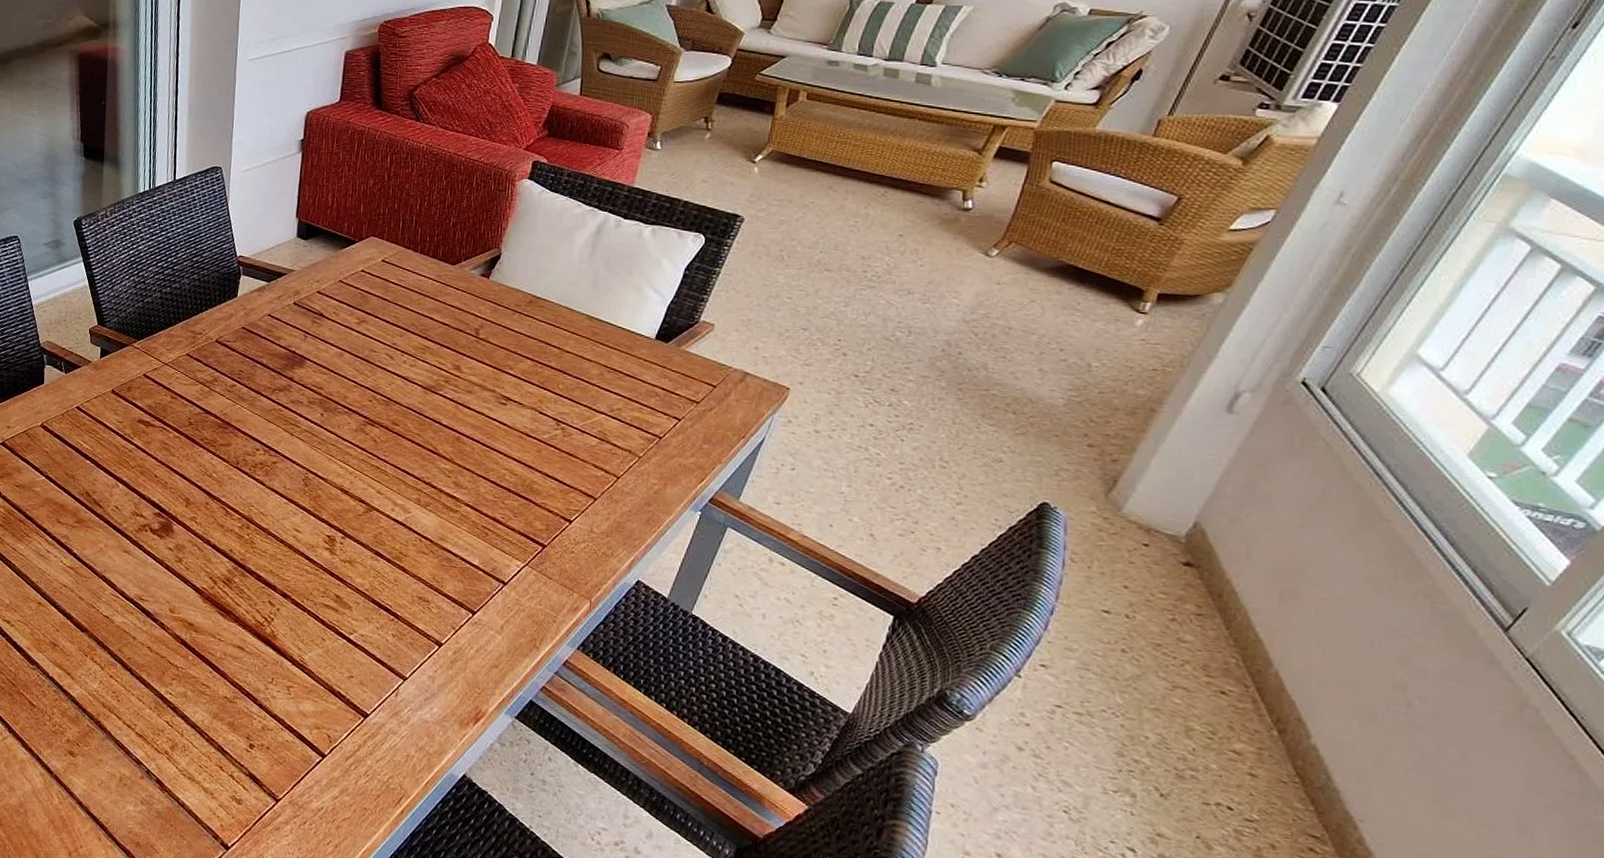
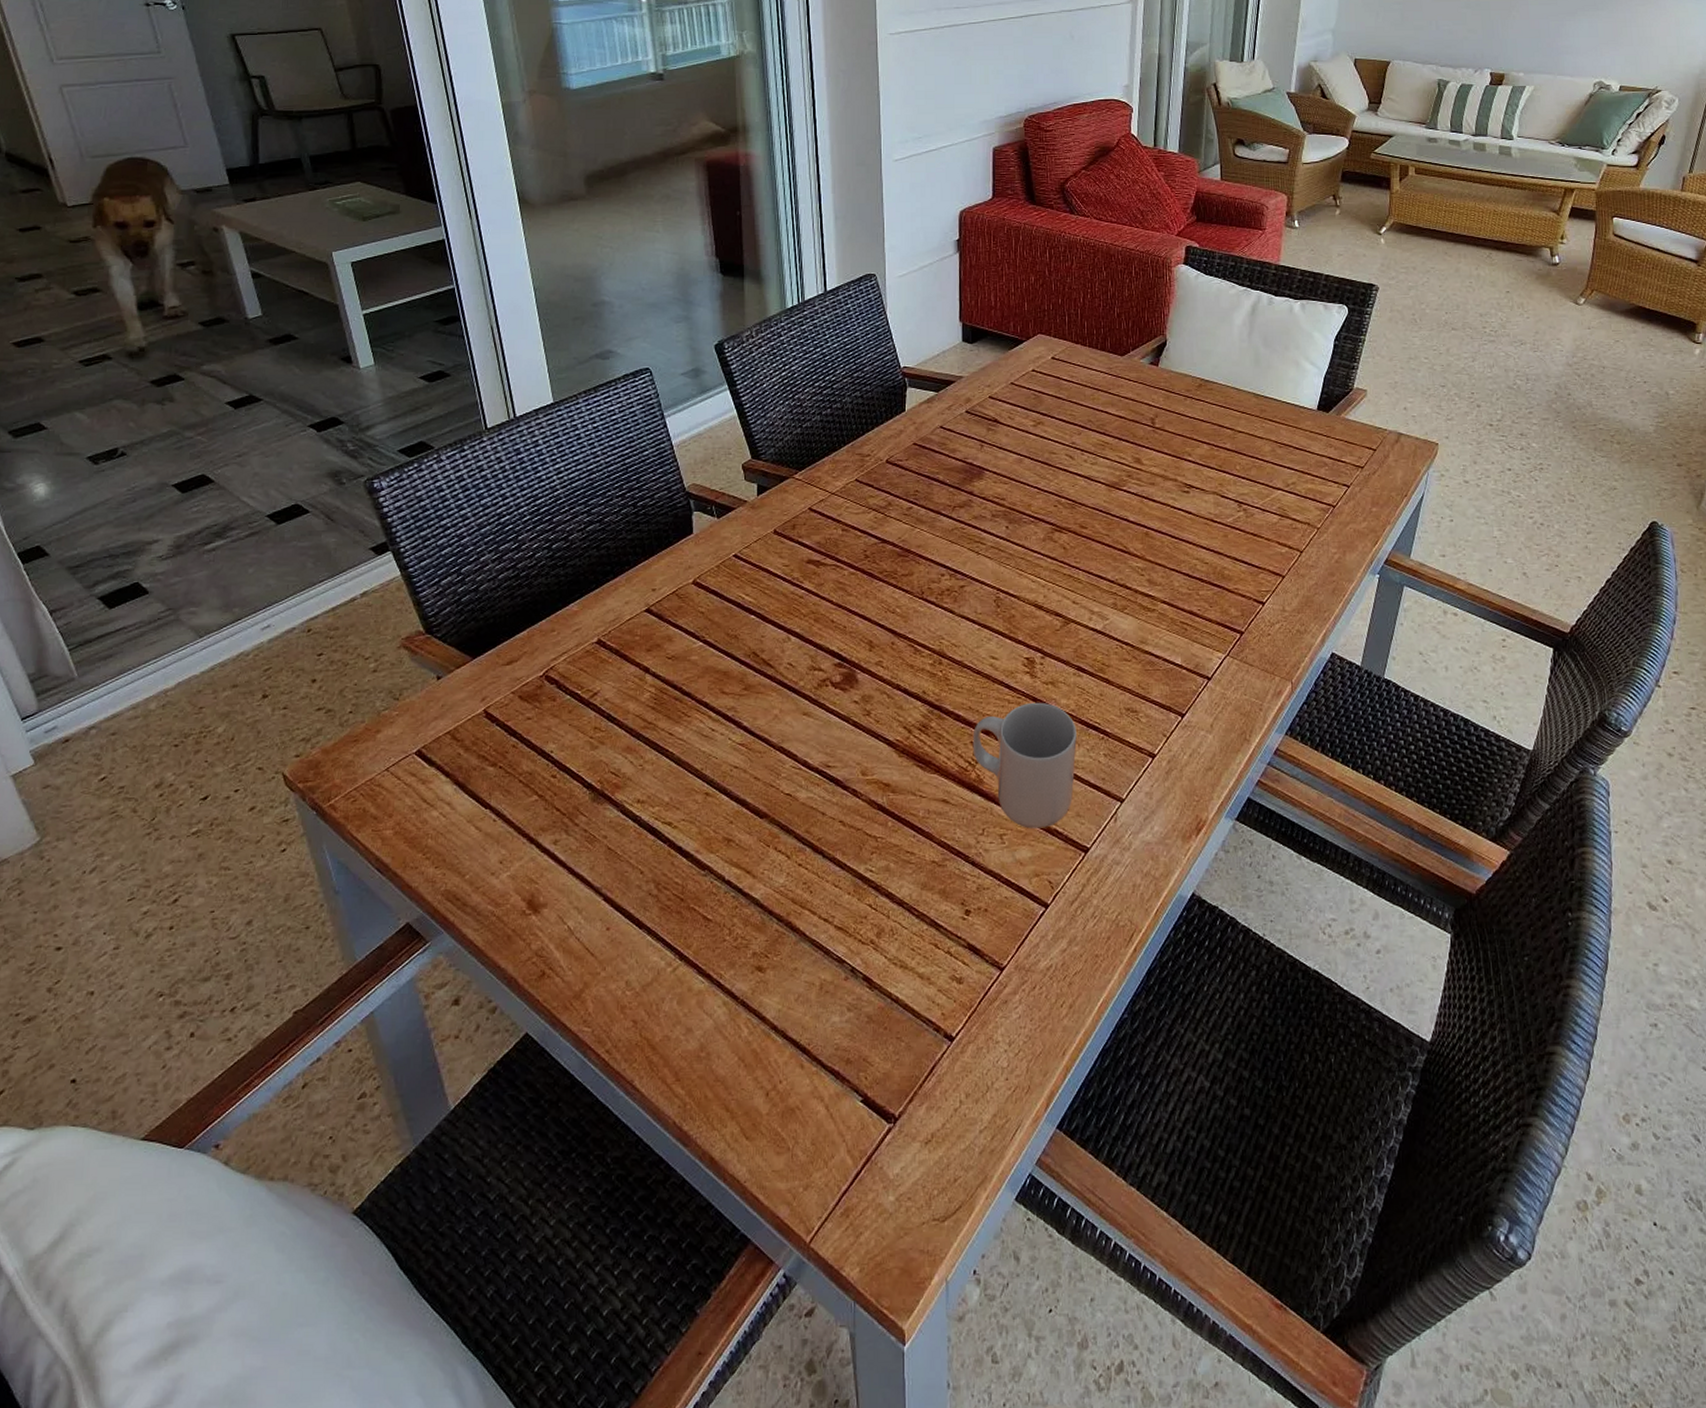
cup: none [270,576,369,689] -> present [972,702,1077,829]

